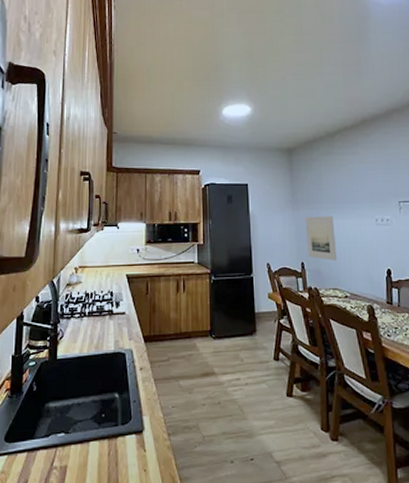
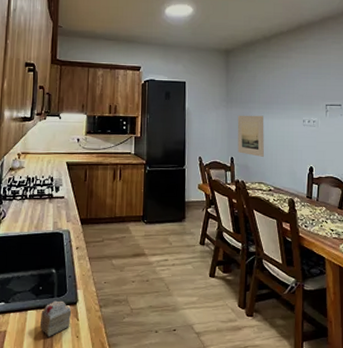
cake slice: none [103,429,138,472] -> present [39,300,72,337]

